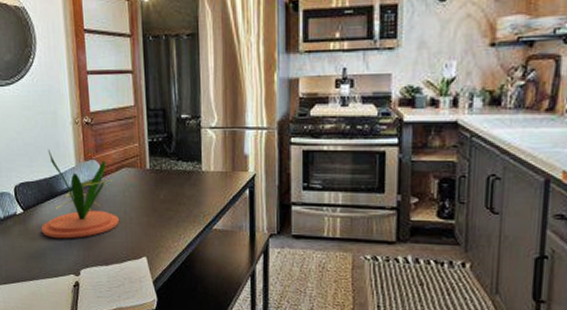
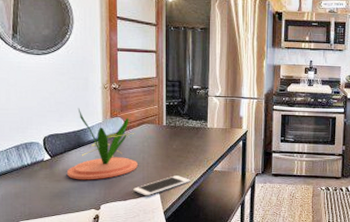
cell phone: none [115,235,184,261] -> present [133,176,190,196]

